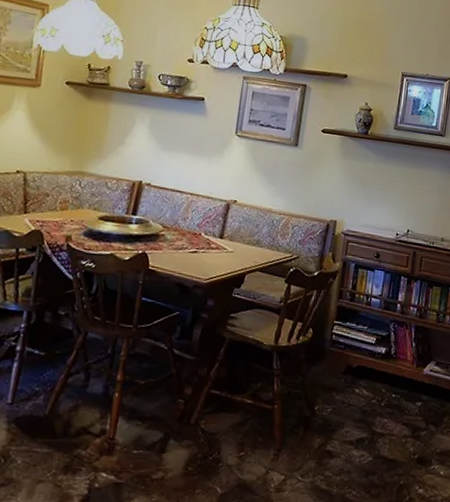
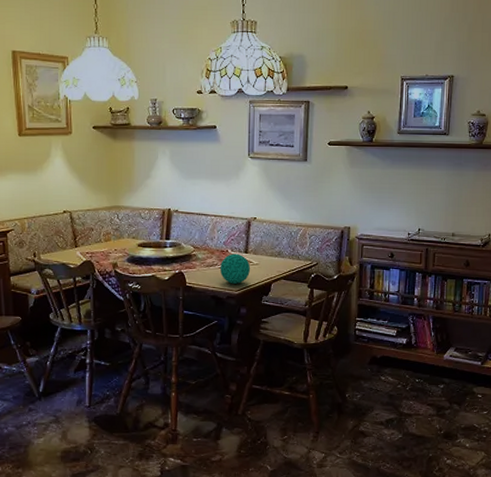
decorative ball: none [189,237,224,272] -> present [220,253,250,284]

